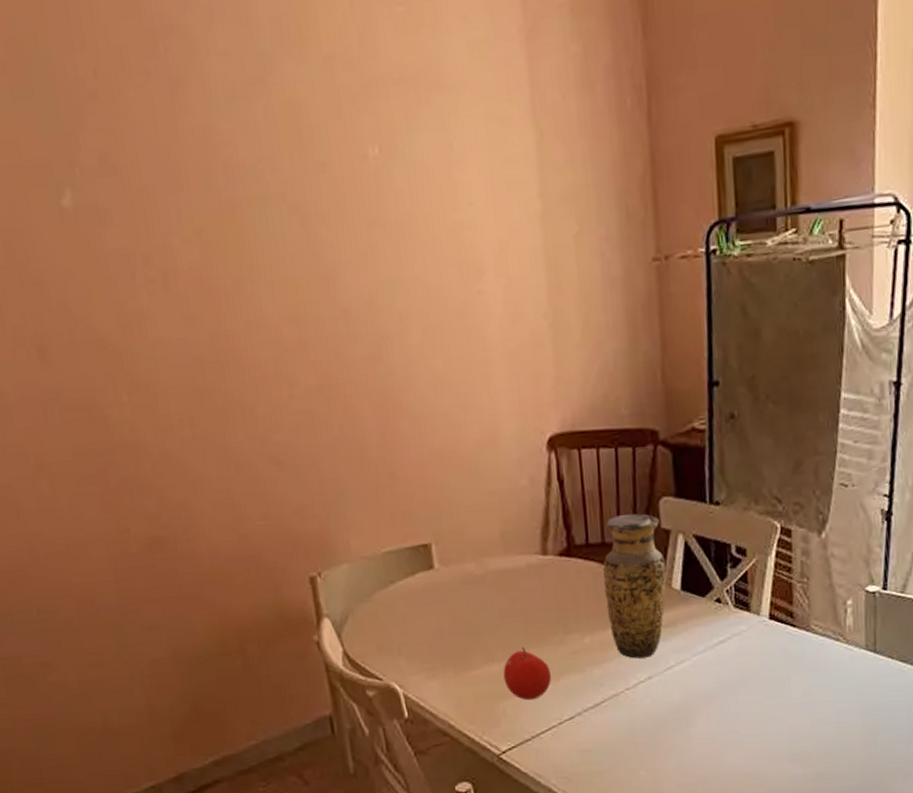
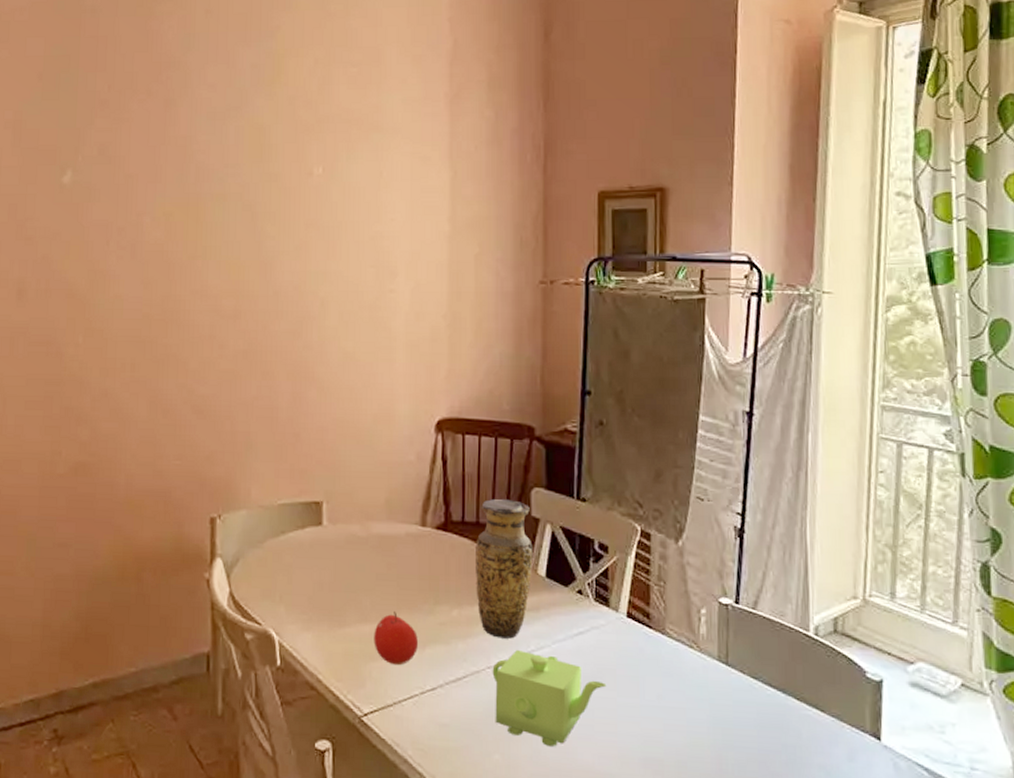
teapot: none [631,667,751,756] -> present [492,649,607,747]

